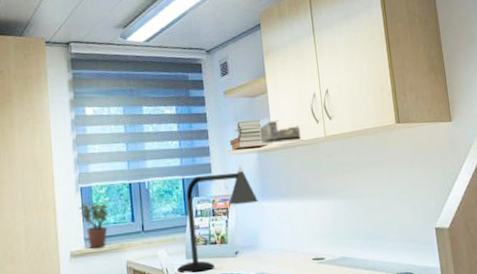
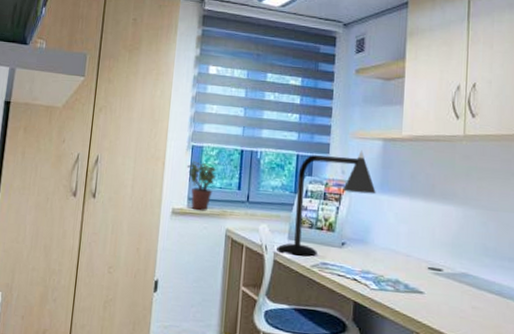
books: present [229,119,268,151] -> none [353,103,397,137]
decorative box: present [259,120,303,144] -> none [388,108,437,136]

